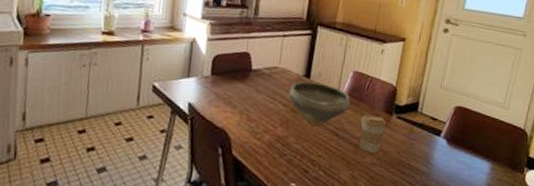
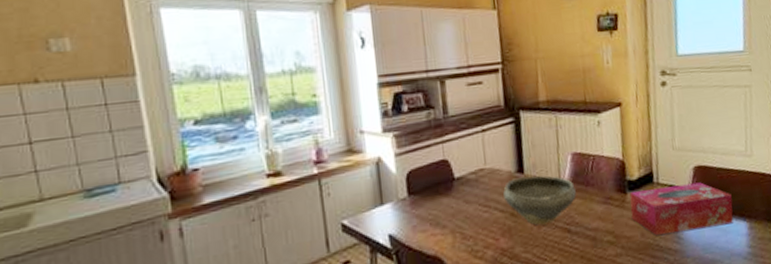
coffee cup: present [360,114,386,153] -> none [592,197,622,243]
tissue box: none [392,115,482,162] -> present [629,182,734,235]

